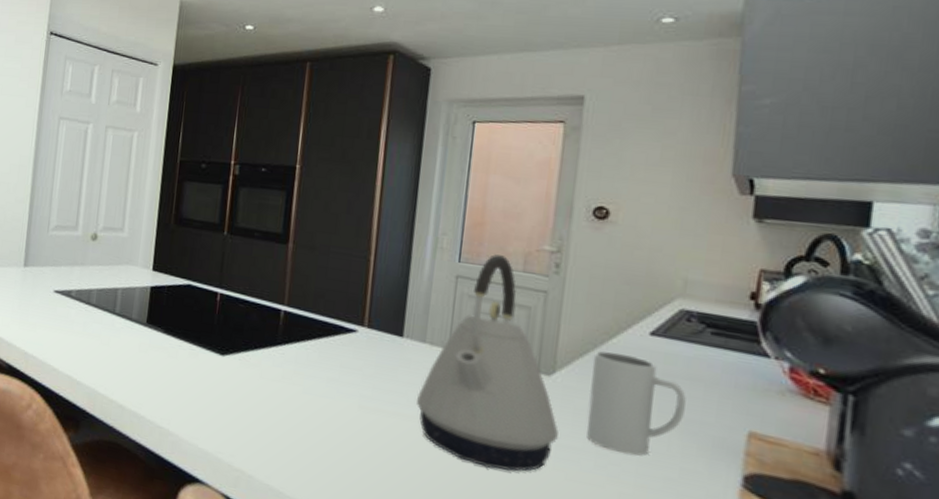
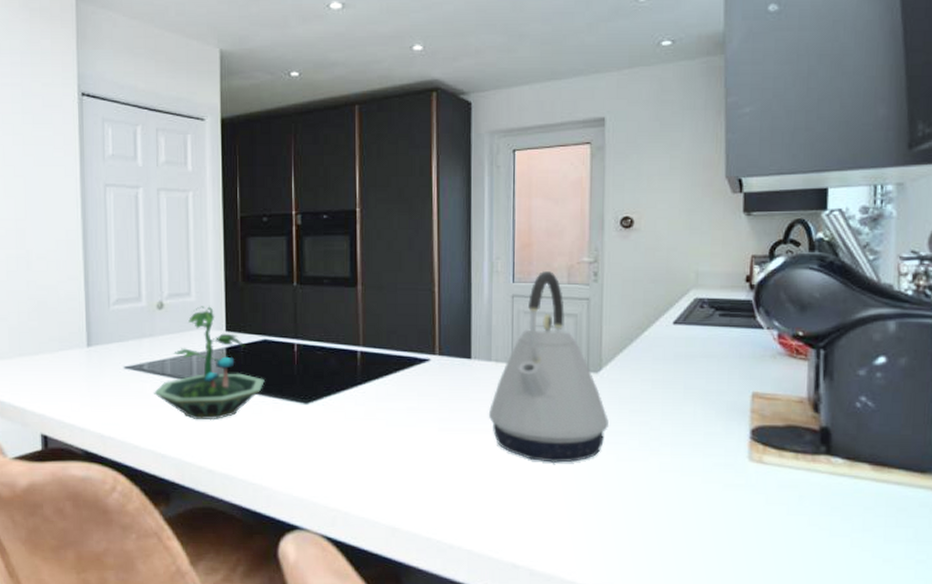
terrarium: none [77,242,184,357] -> present [153,306,265,421]
mug: present [587,351,686,457] -> none [630,343,704,430]

